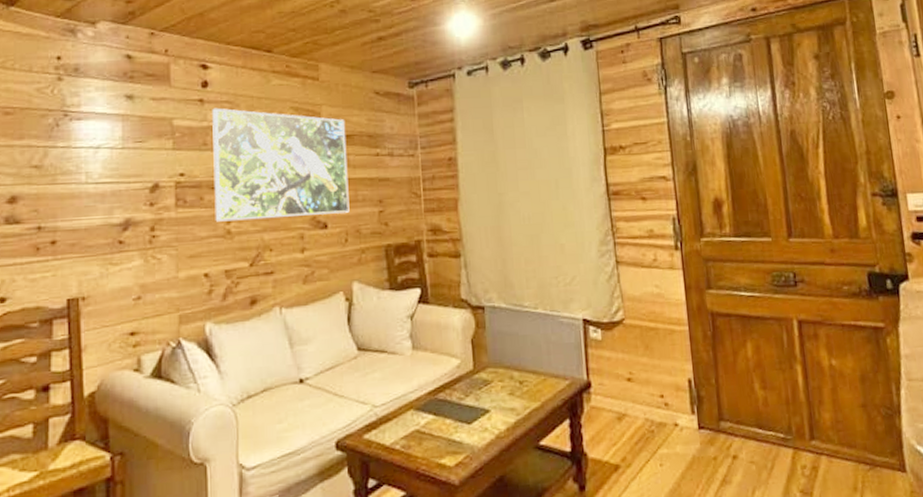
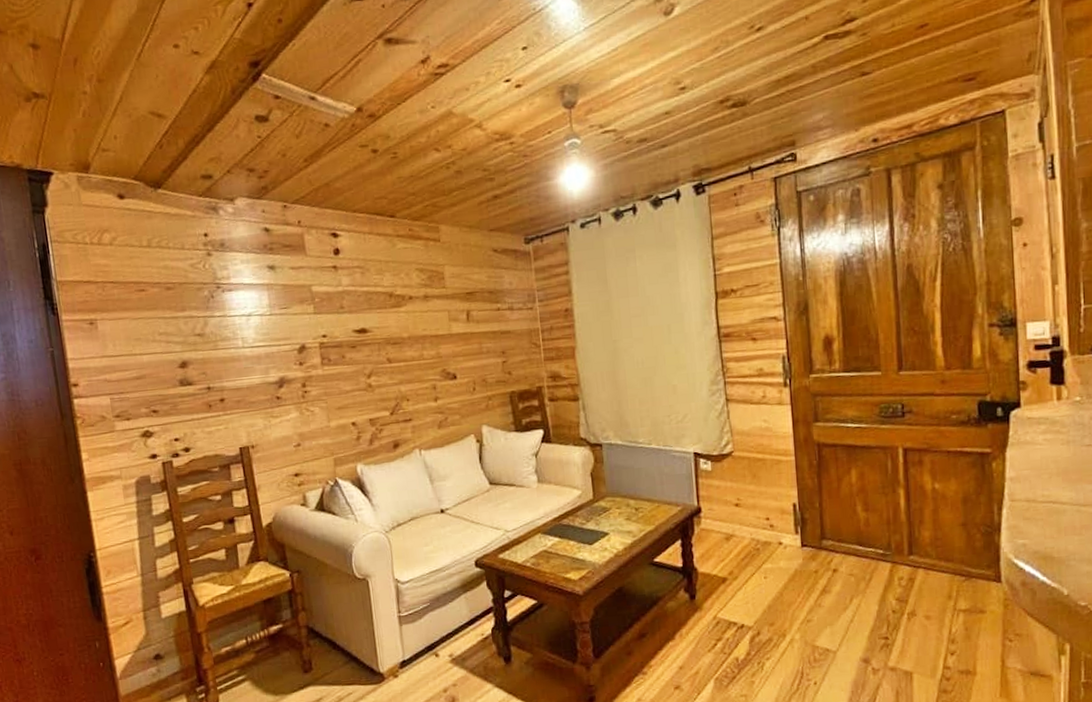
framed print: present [212,107,350,222] -> none [345,273,476,377]

